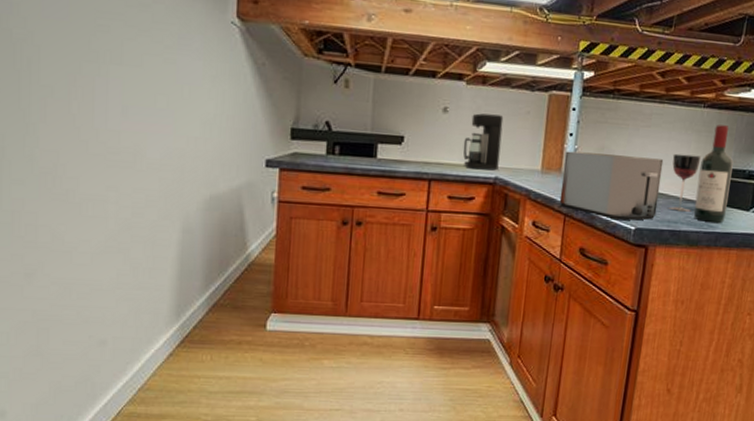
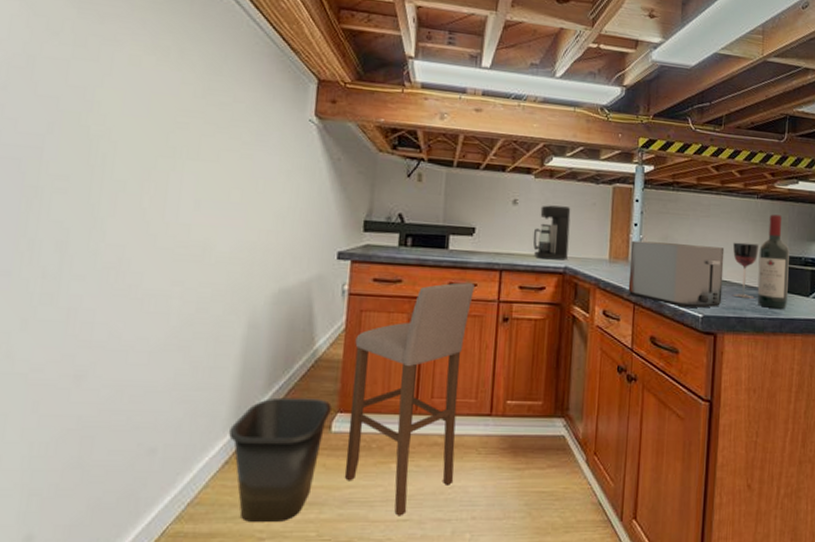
waste bin: none [172,297,266,407] -> present [229,397,332,522]
bar stool: none [280,191,403,406] -> present [345,282,474,516]

